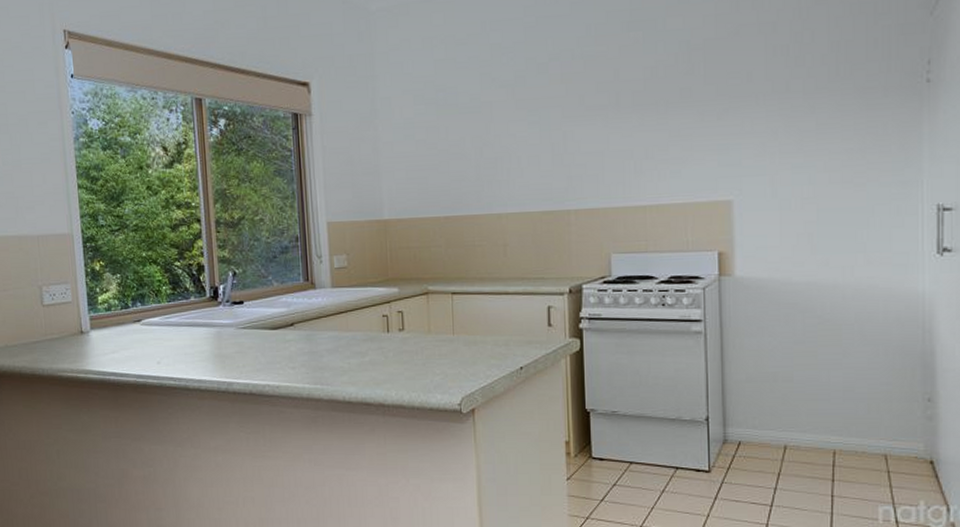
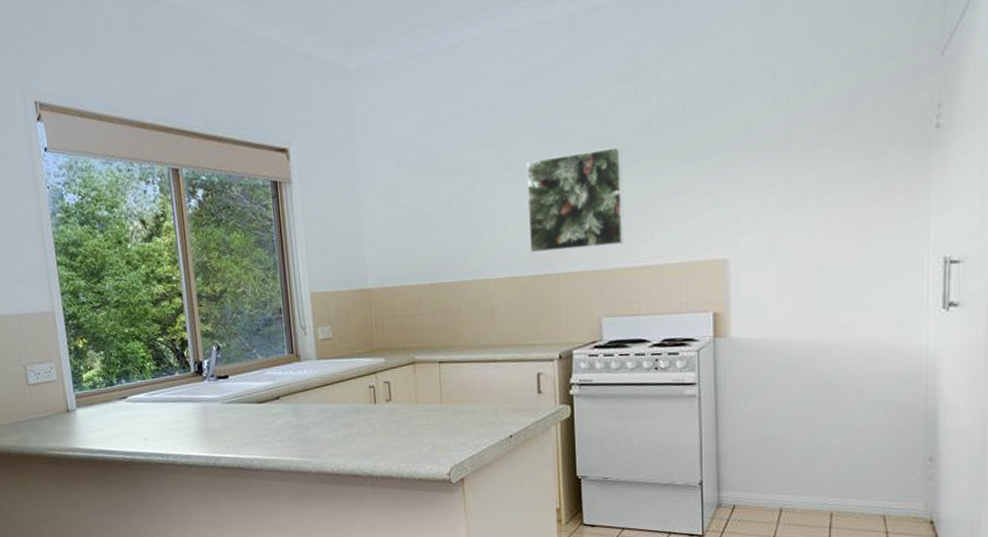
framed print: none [538,91,633,190] -> present [525,147,624,253]

